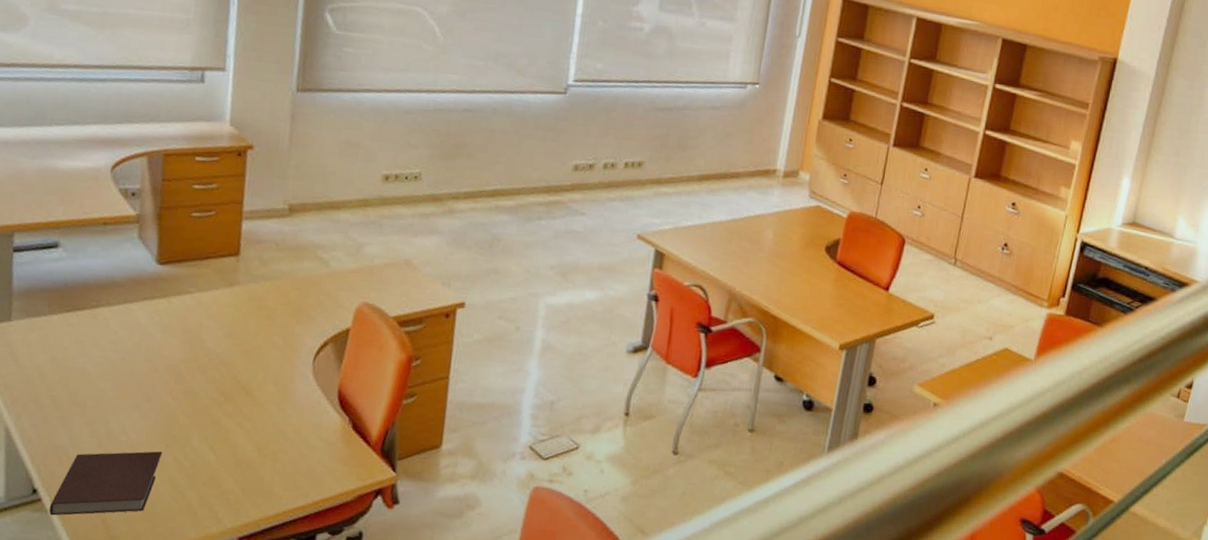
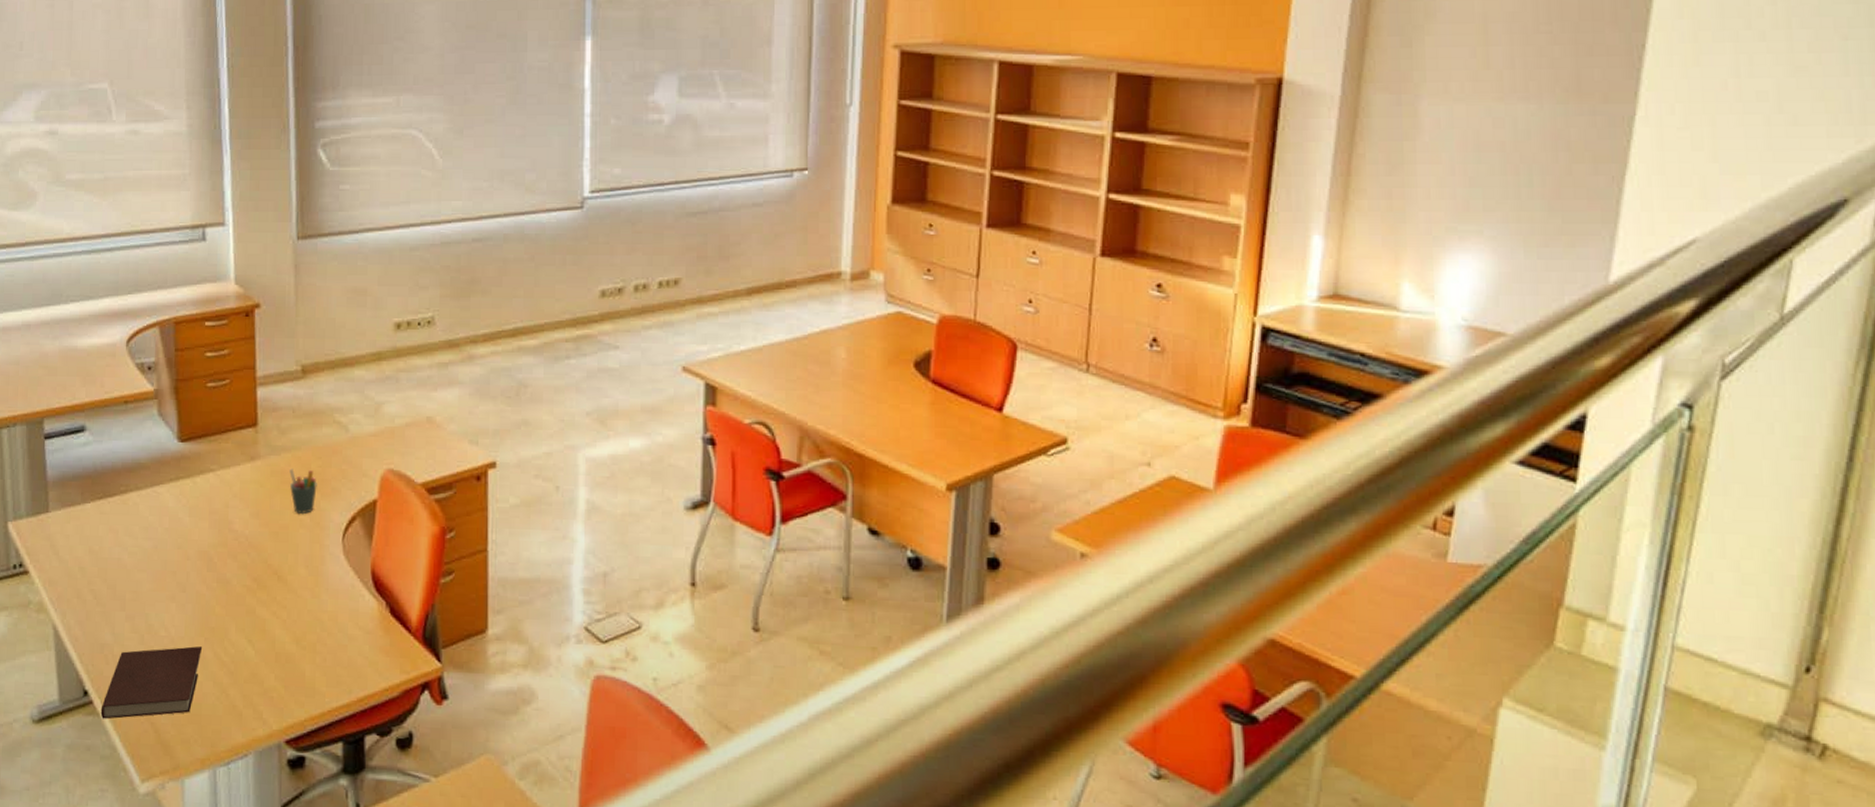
pen holder: none [266,296,294,338] -> present [289,468,317,515]

